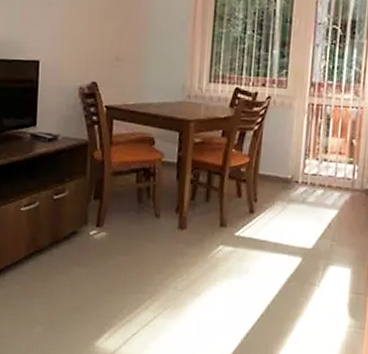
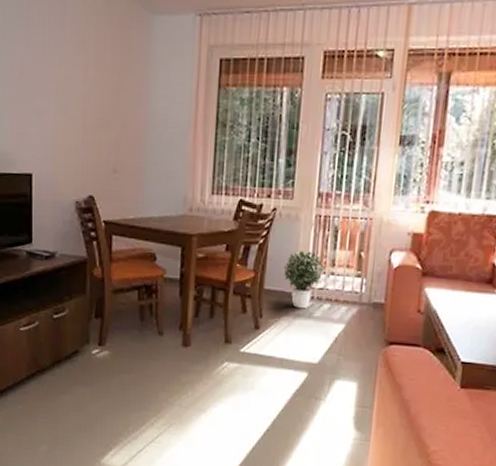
potted plant: none [277,137,317,194] -> present [283,251,324,309]

